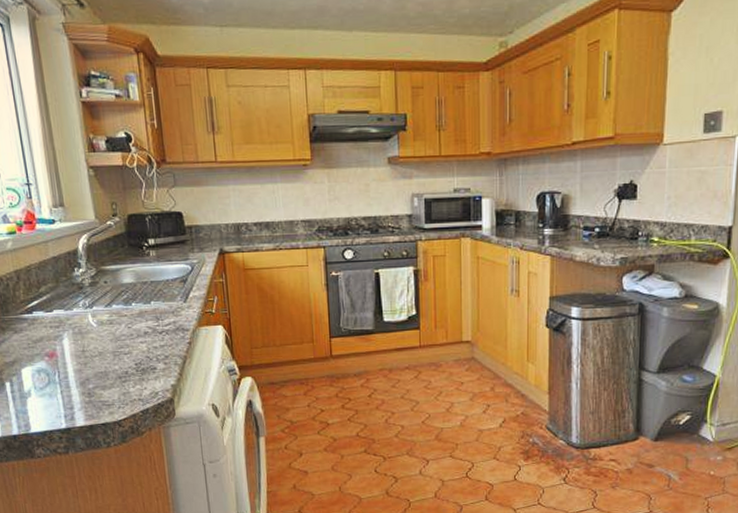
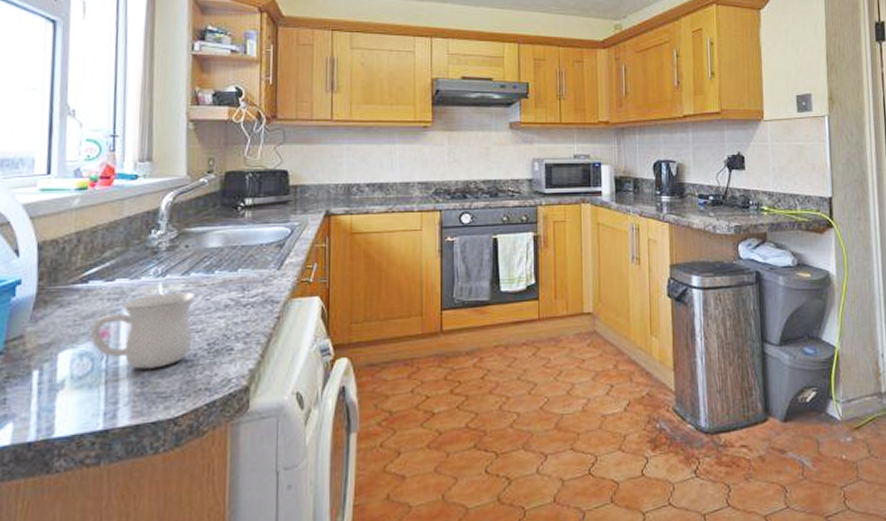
mug: none [41,321,123,383] -> present [90,292,196,369]

